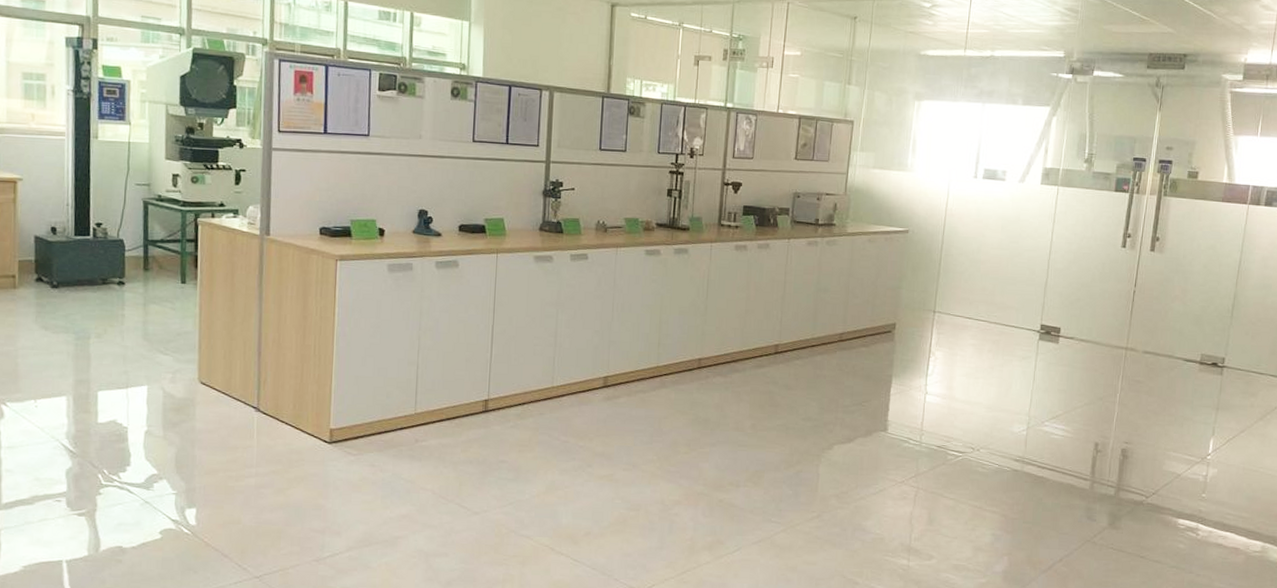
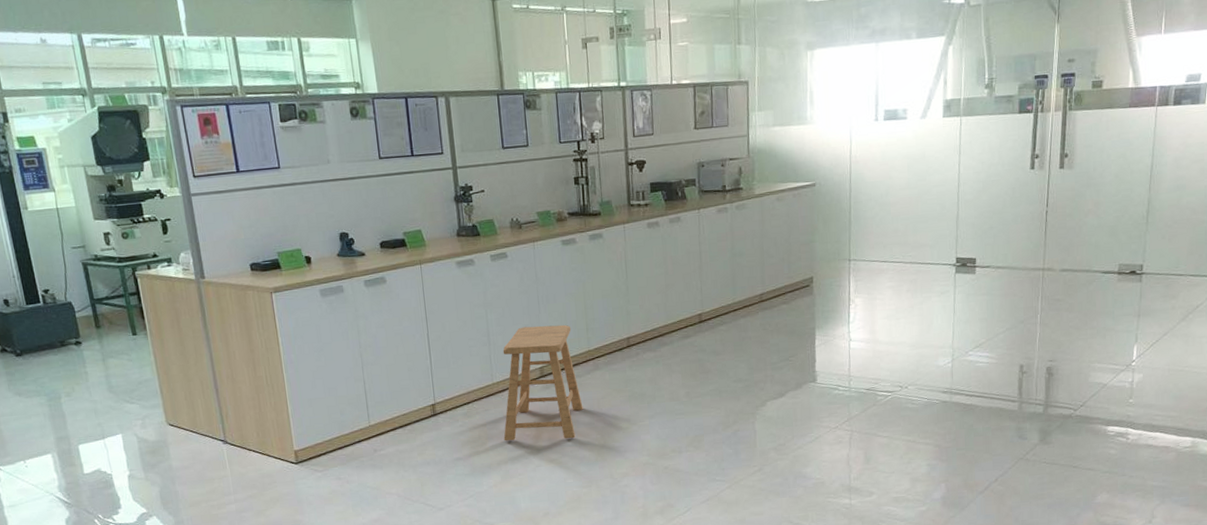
stool: none [555,332,643,457] -> present [503,324,583,441]

